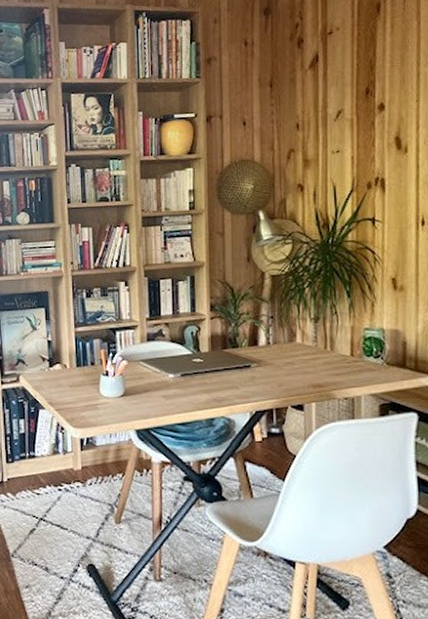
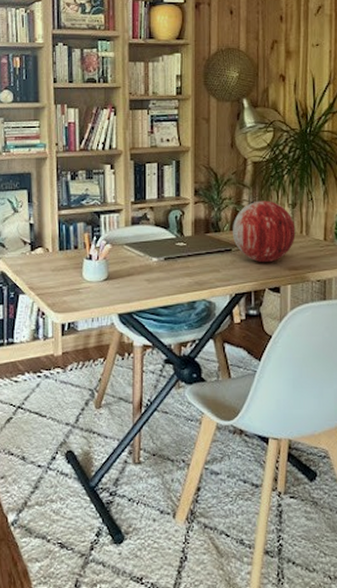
decorative orb: none [251,315,319,380] -> present [233,200,296,263]

